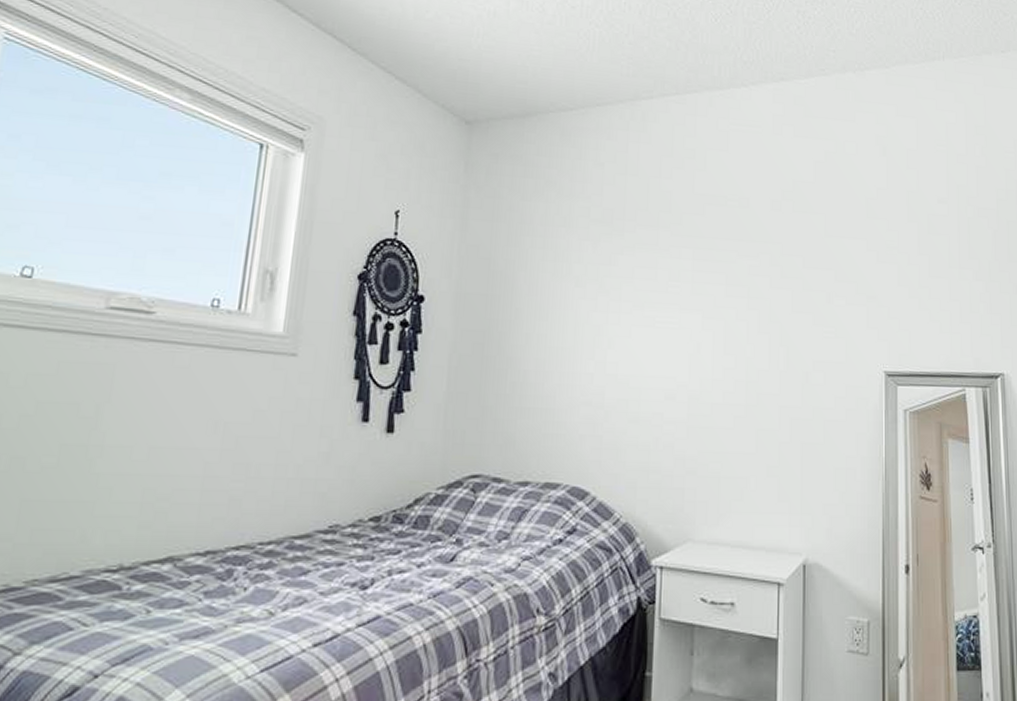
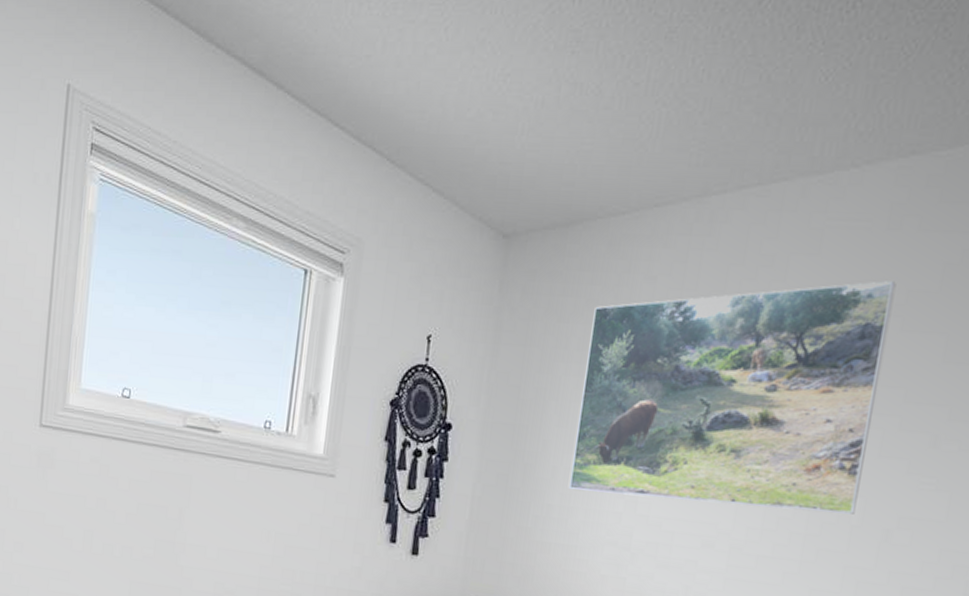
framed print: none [542,173,785,362] -> present [568,281,896,514]

